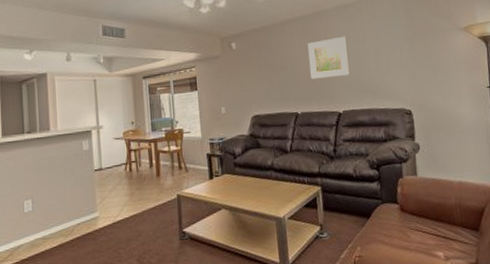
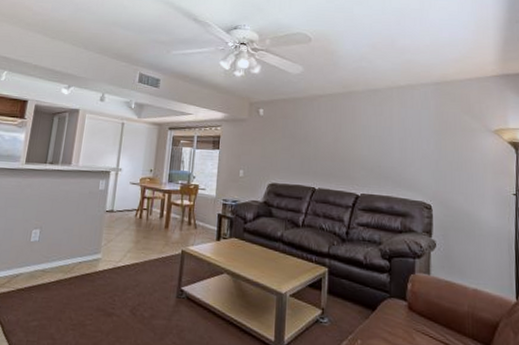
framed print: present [307,36,350,79] -> none [333,119,374,159]

